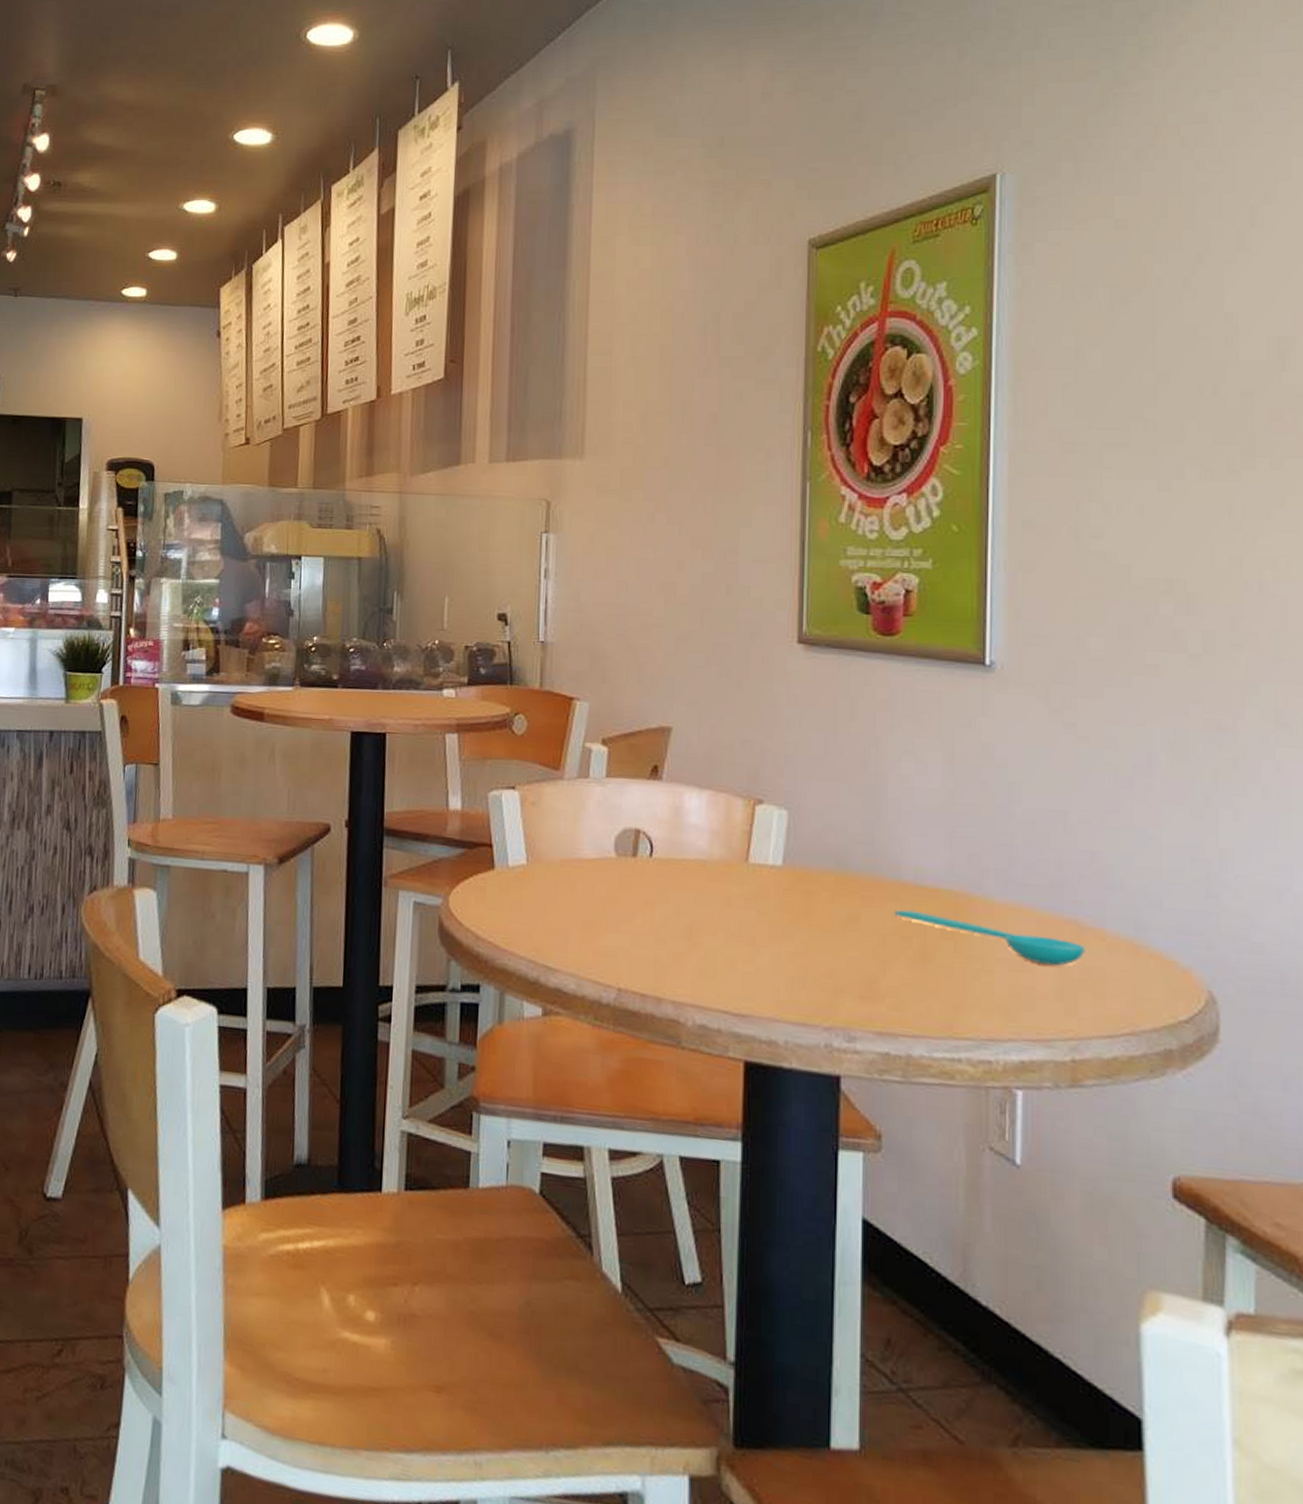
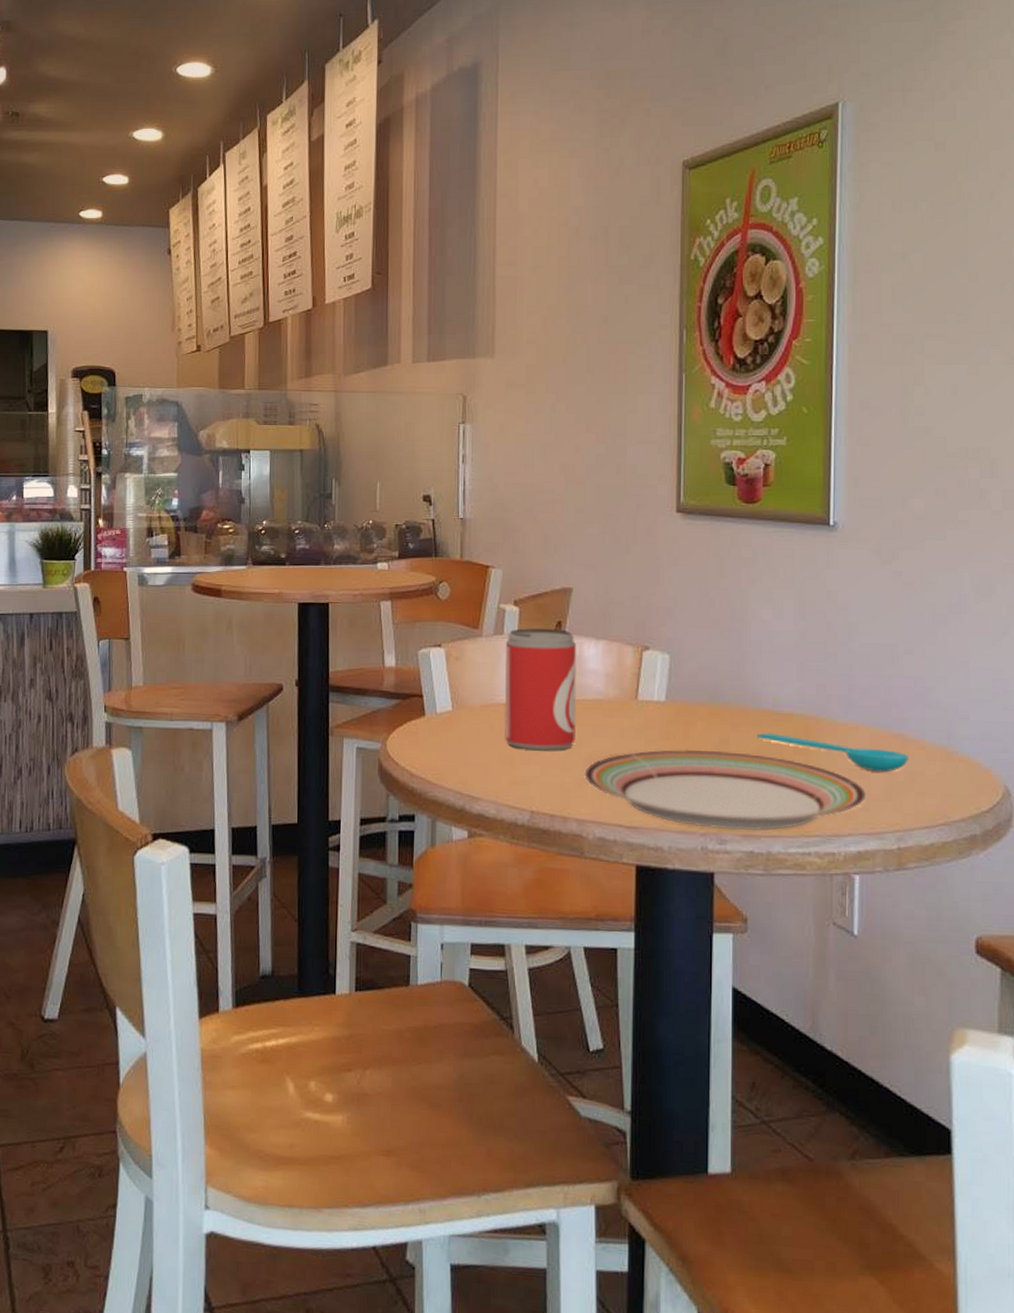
beer can: none [588,772,676,918] -> present [504,628,577,751]
plate: none [683,923,1032,1029] -> present [584,749,867,831]

